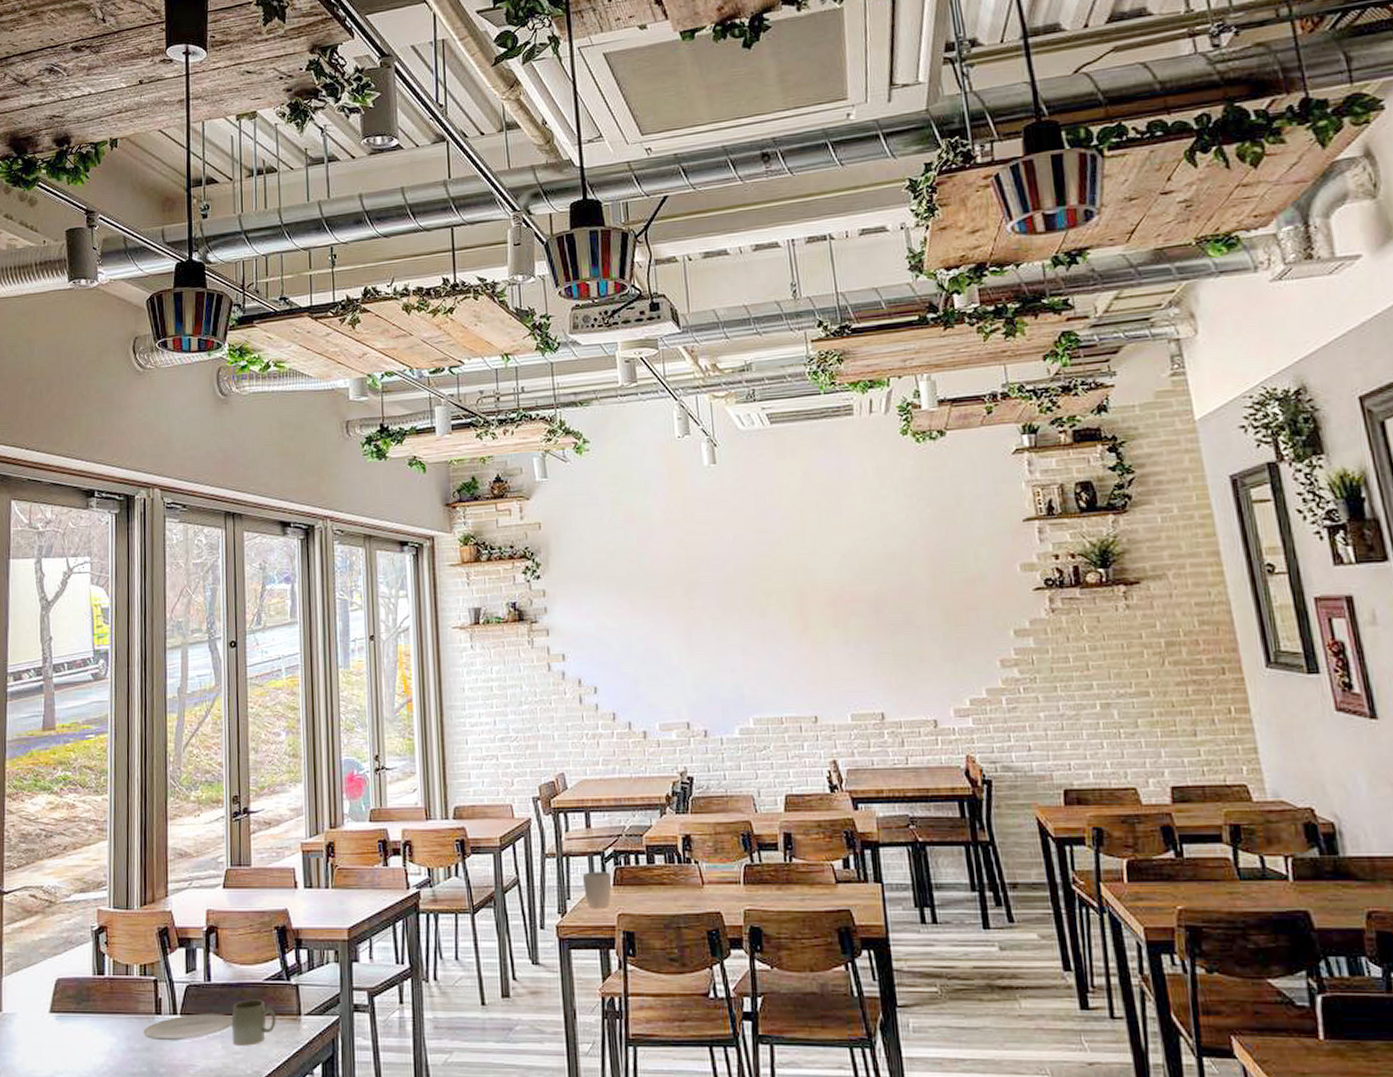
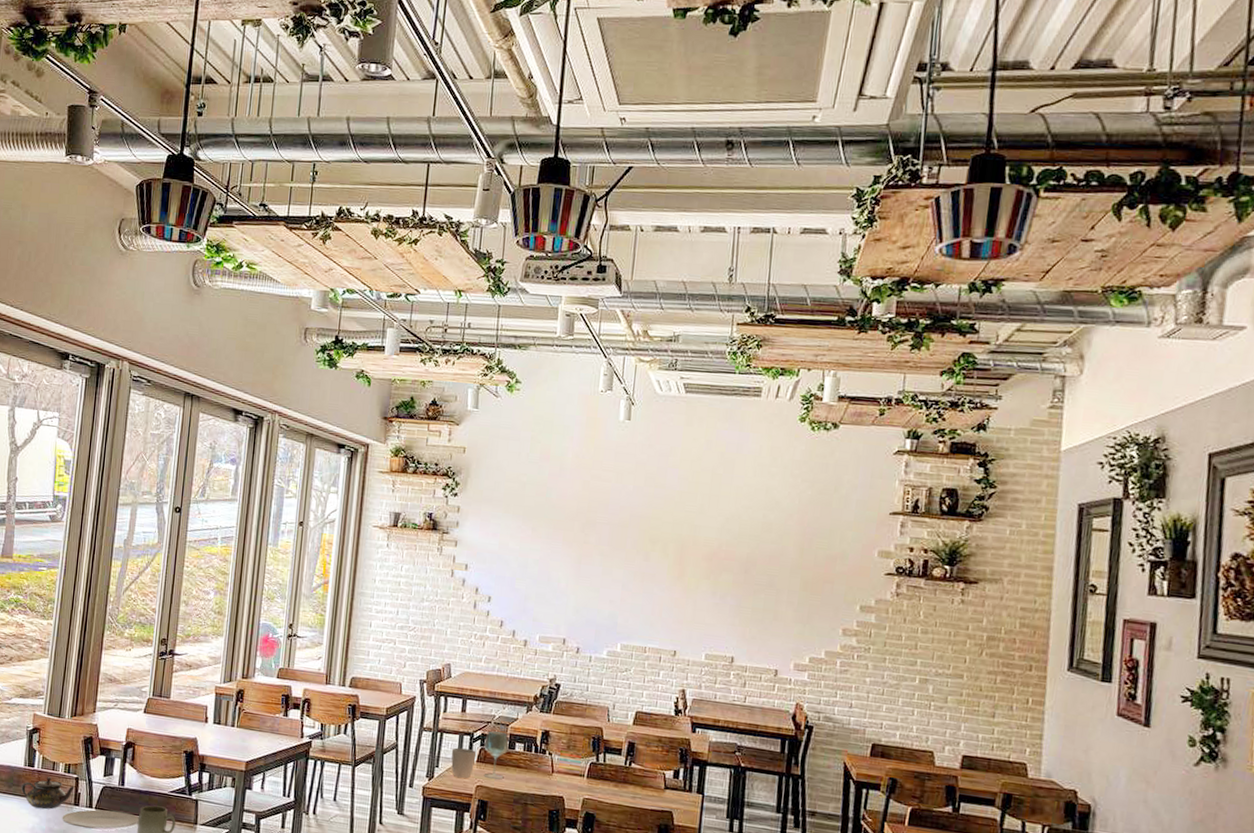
teapot: none [91,983,154,1025] -> present [20,776,75,810]
wine glass: none [618,845,648,904] -> present [483,731,509,780]

